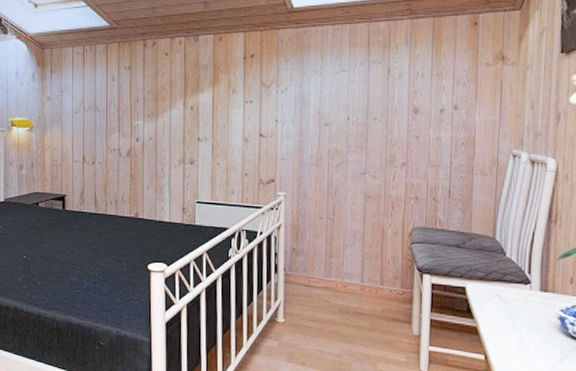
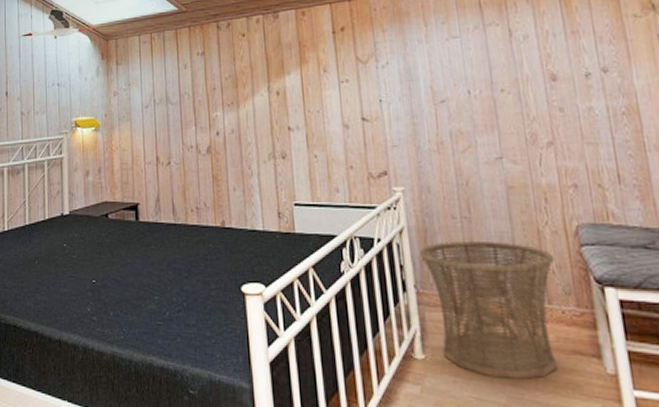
basket: none [292,236,391,338] -> present [420,240,558,379]

